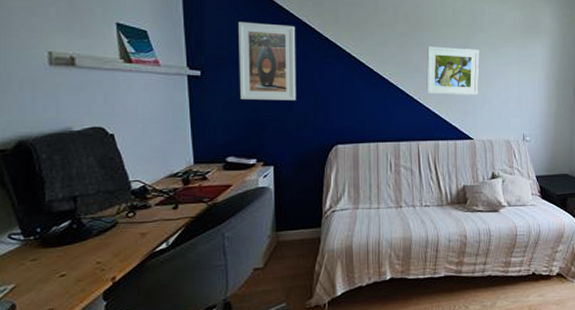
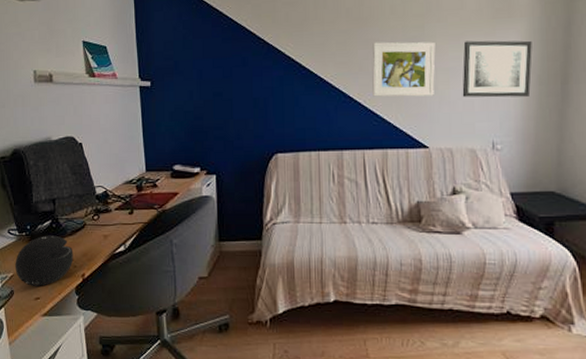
speaker: none [18,237,101,297] -> present [15,235,73,286]
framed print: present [239,22,297,101] -> none [183,30,237,109]
wall art: none [500,50,553,98] -> present [462,40,532,98]

